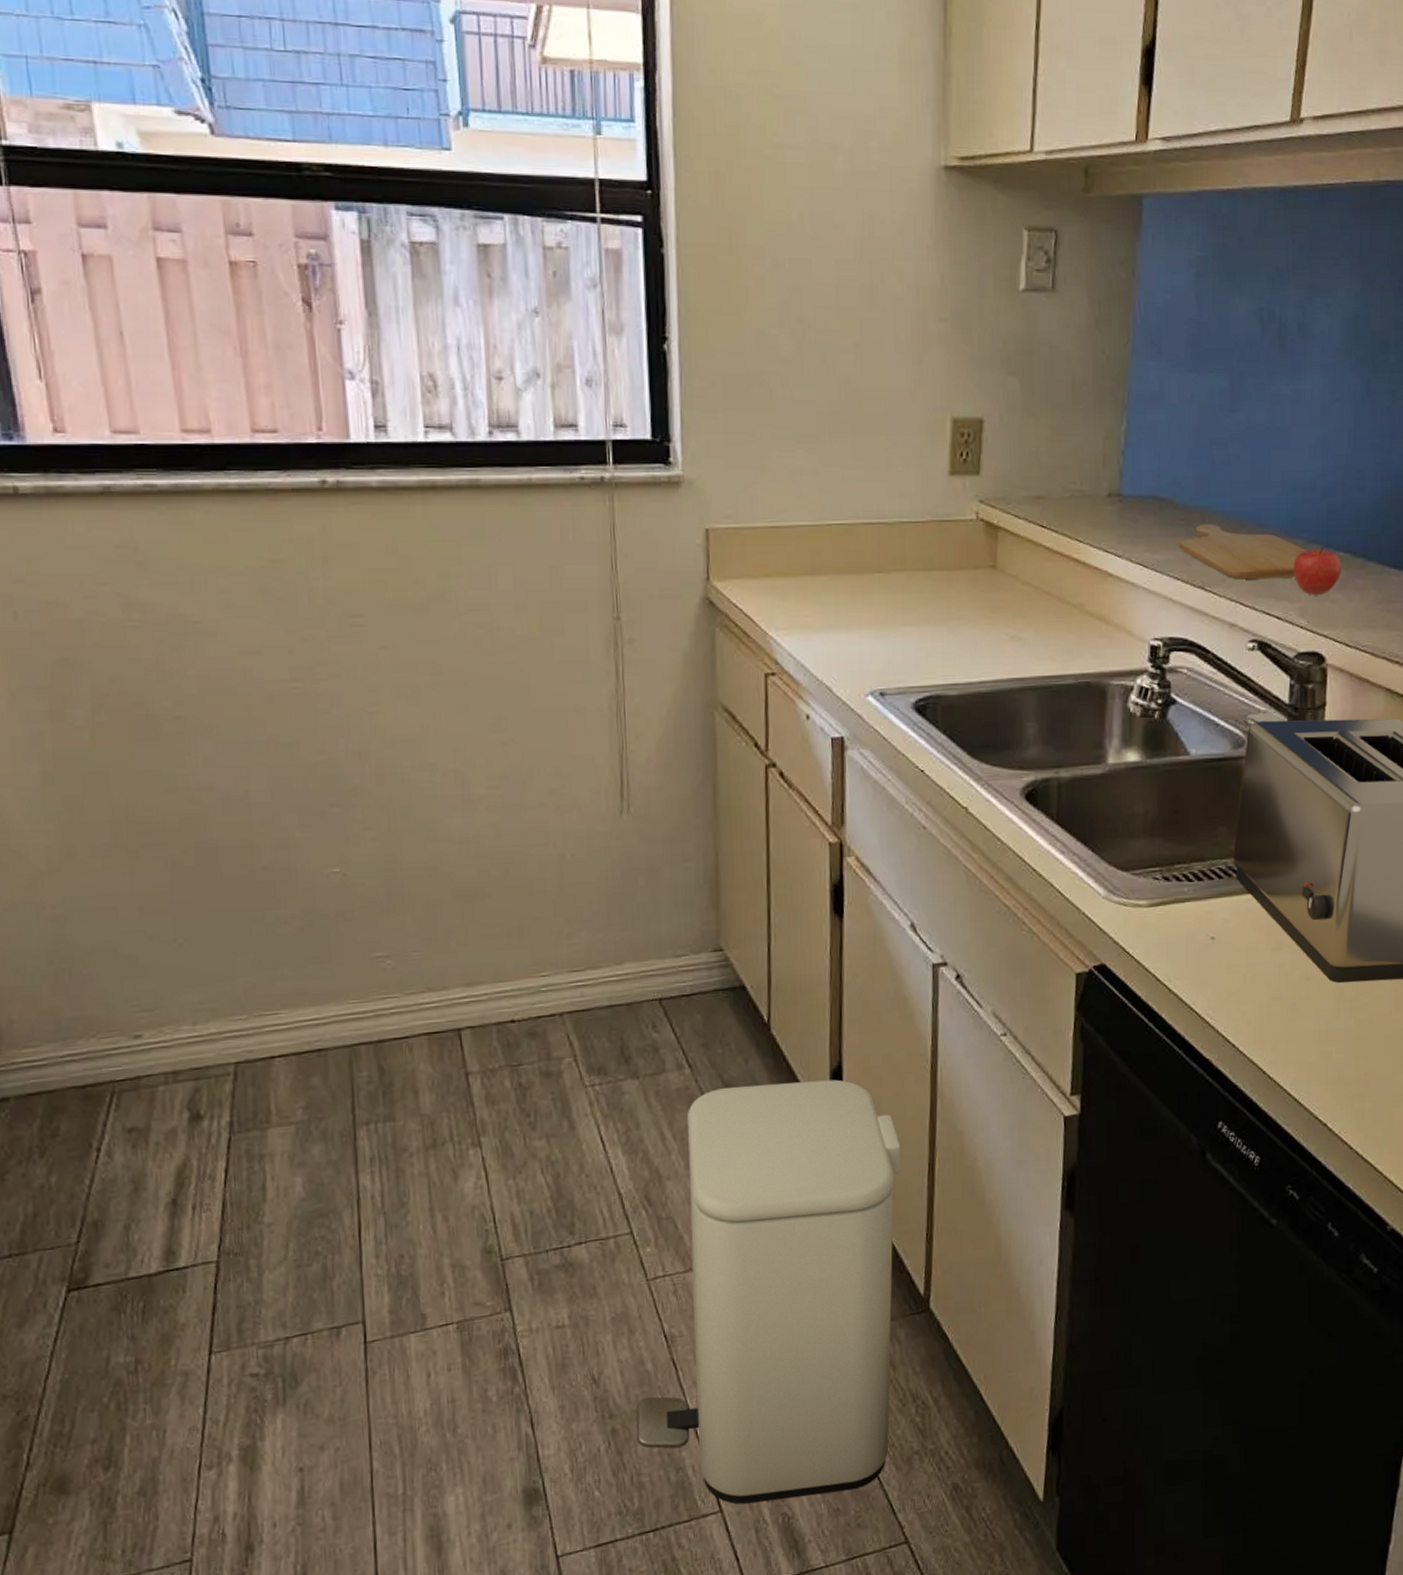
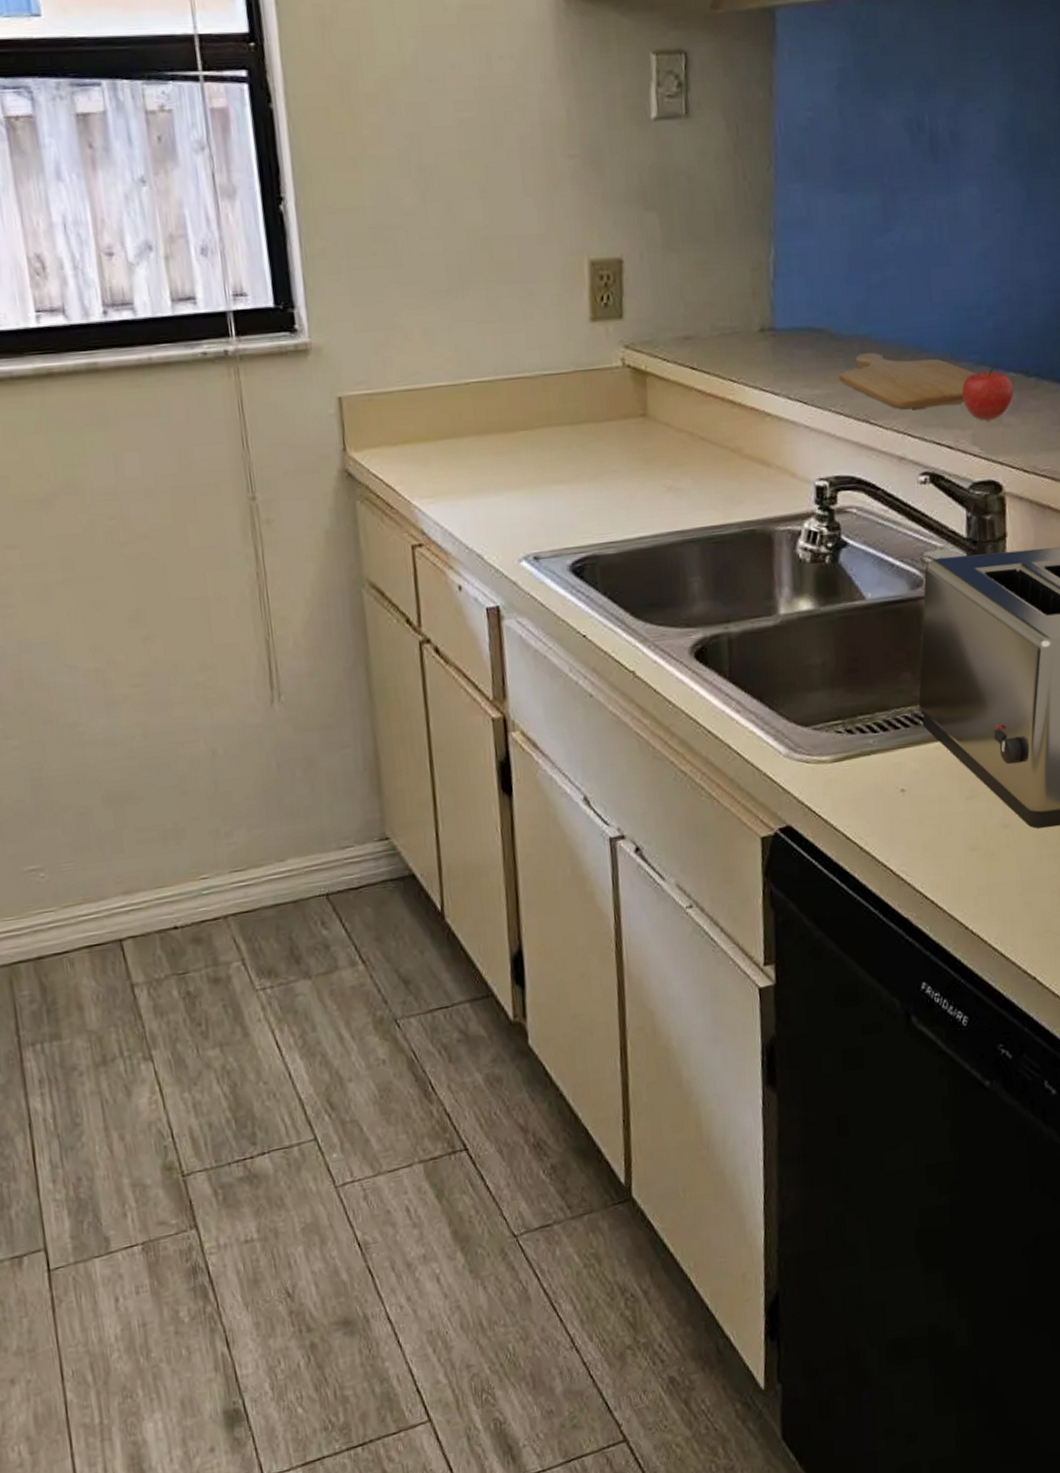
pedal bin: present [636,1079,901,1504] -> none [334,965,600,1413]

